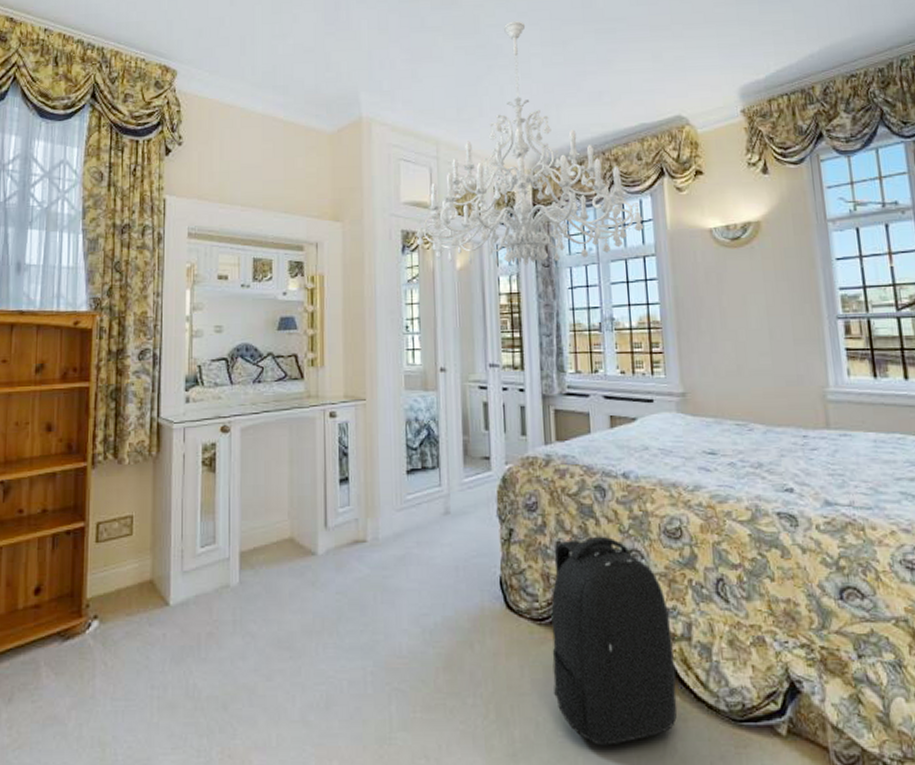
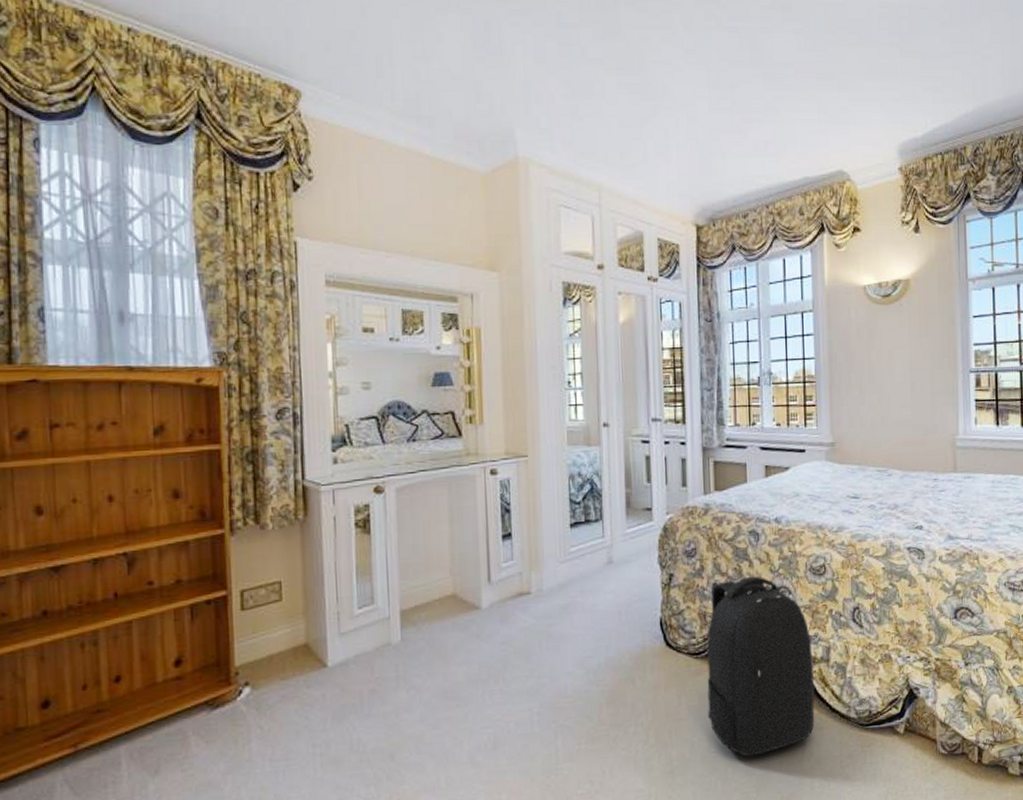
chandelier: present [416,21,644,265] -> none [578,59,803,320]

